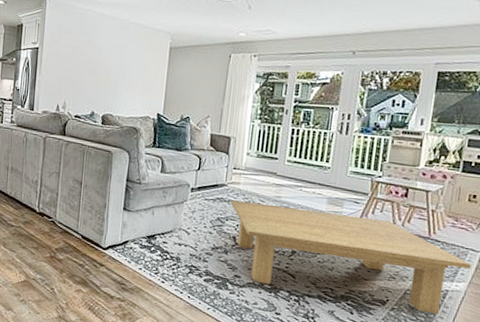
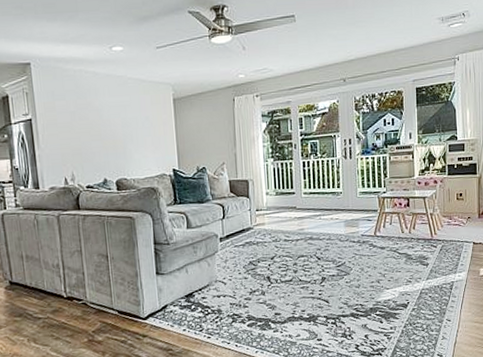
coffee table: present [230,200,472,315] -> none [259,231,468,315]

